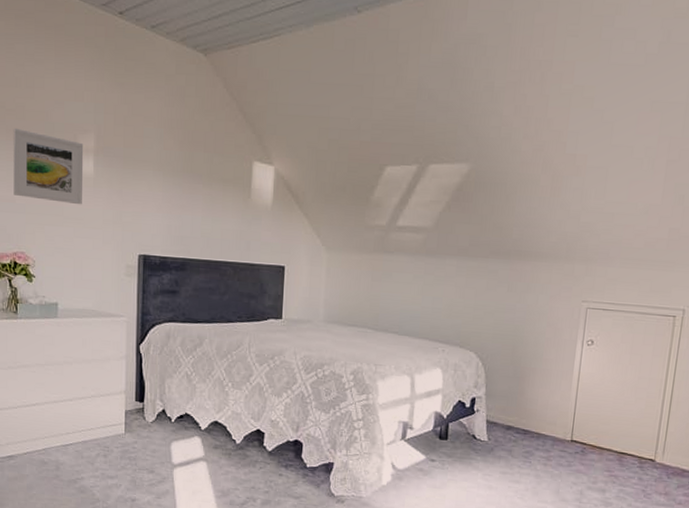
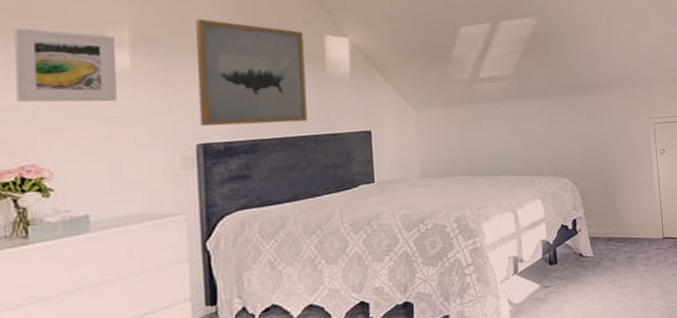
wall art: none [143,133,234,247] -> present [195,19,308,126]

